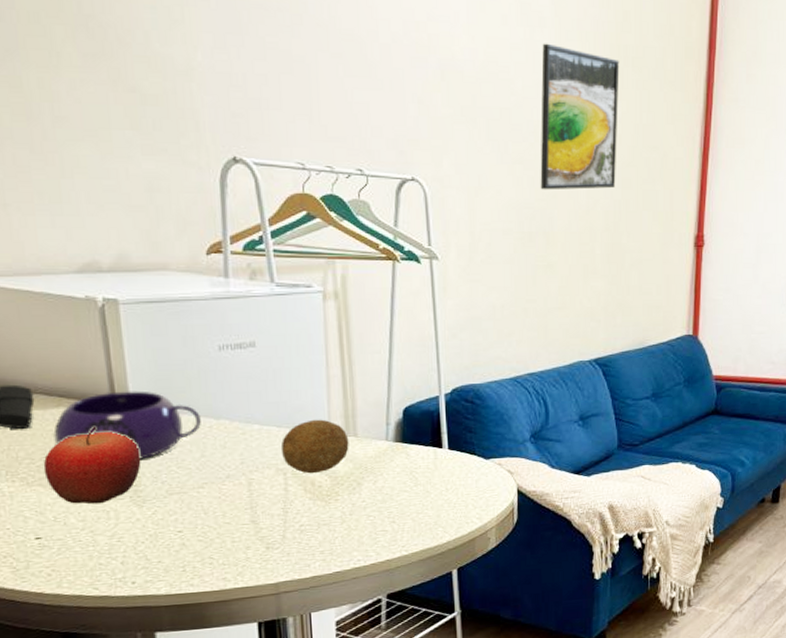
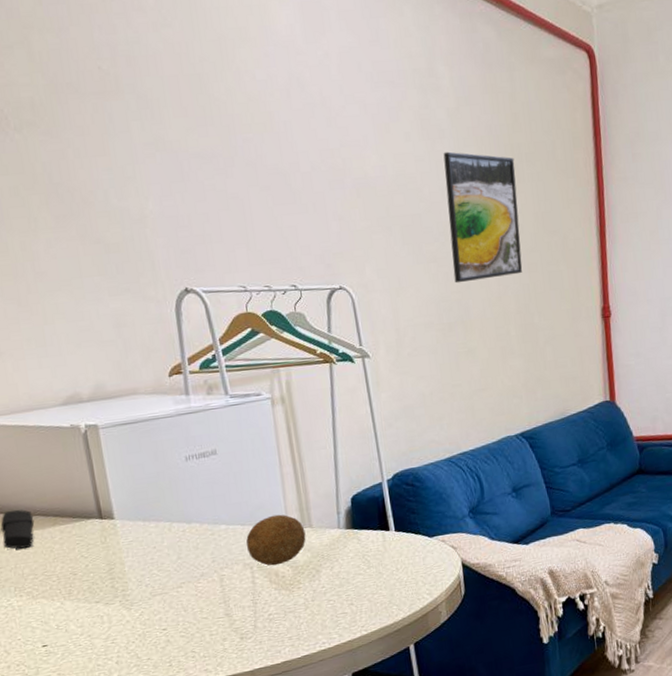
fruit: present [43,427,141,504] -> none [45,540,127,612]
bowl: present [53,391,201,459] -> none [52,504,176,566]

